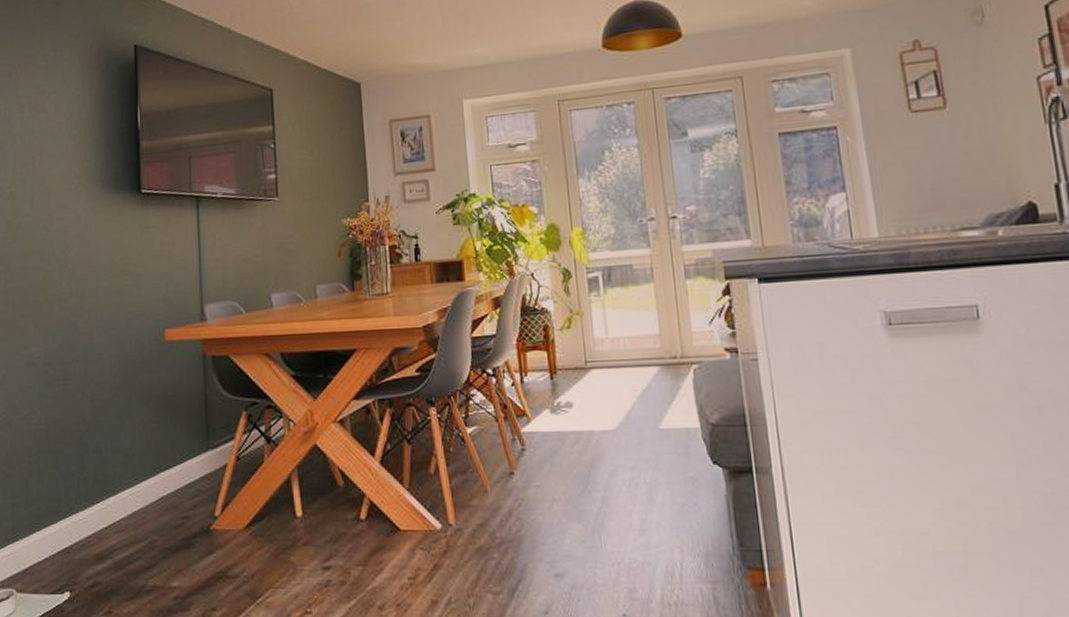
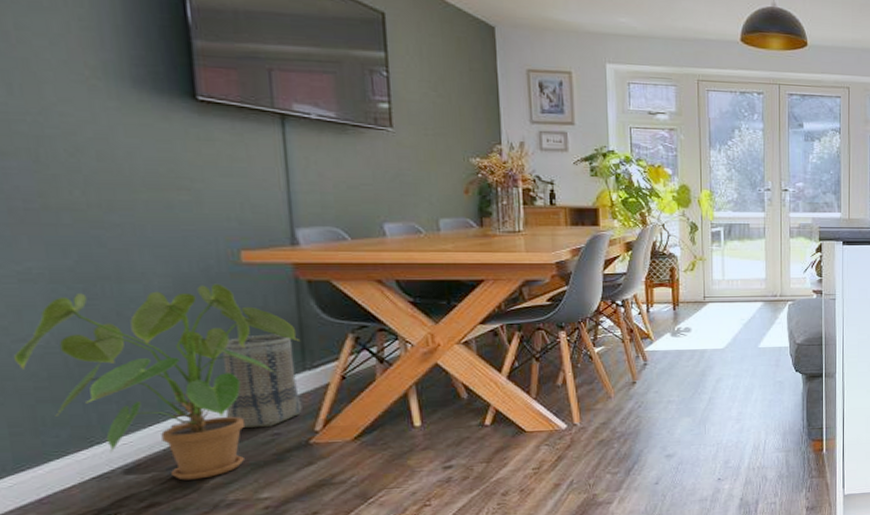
house plant: none [18,362,205,561] -> present [13,283,299,480]
basket: none [149,411,206,509] -> present [222,334,302,428]

